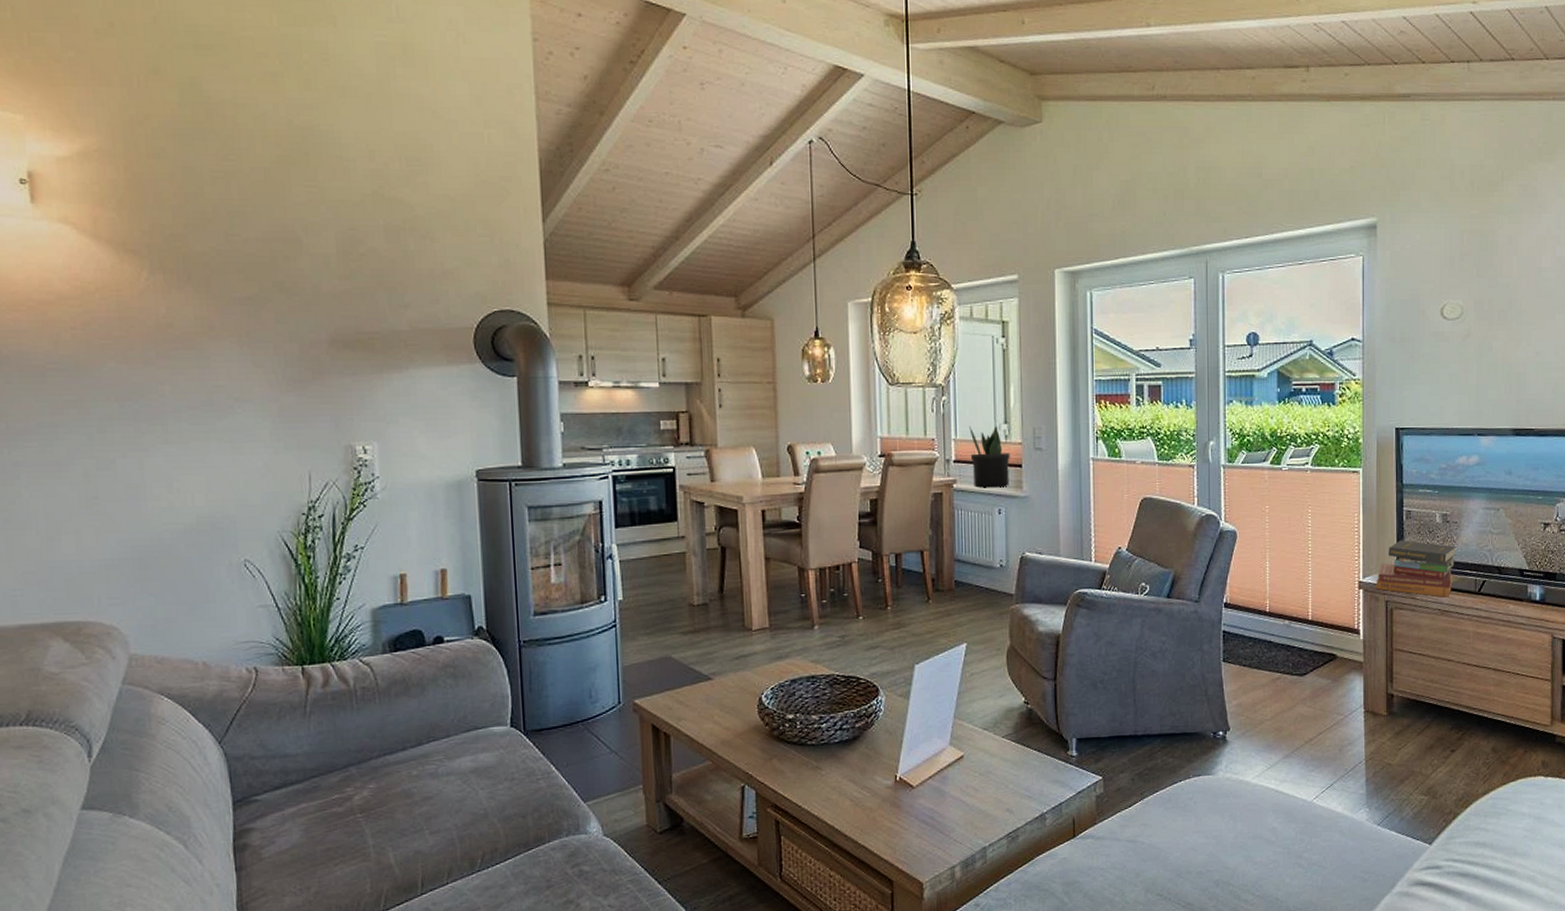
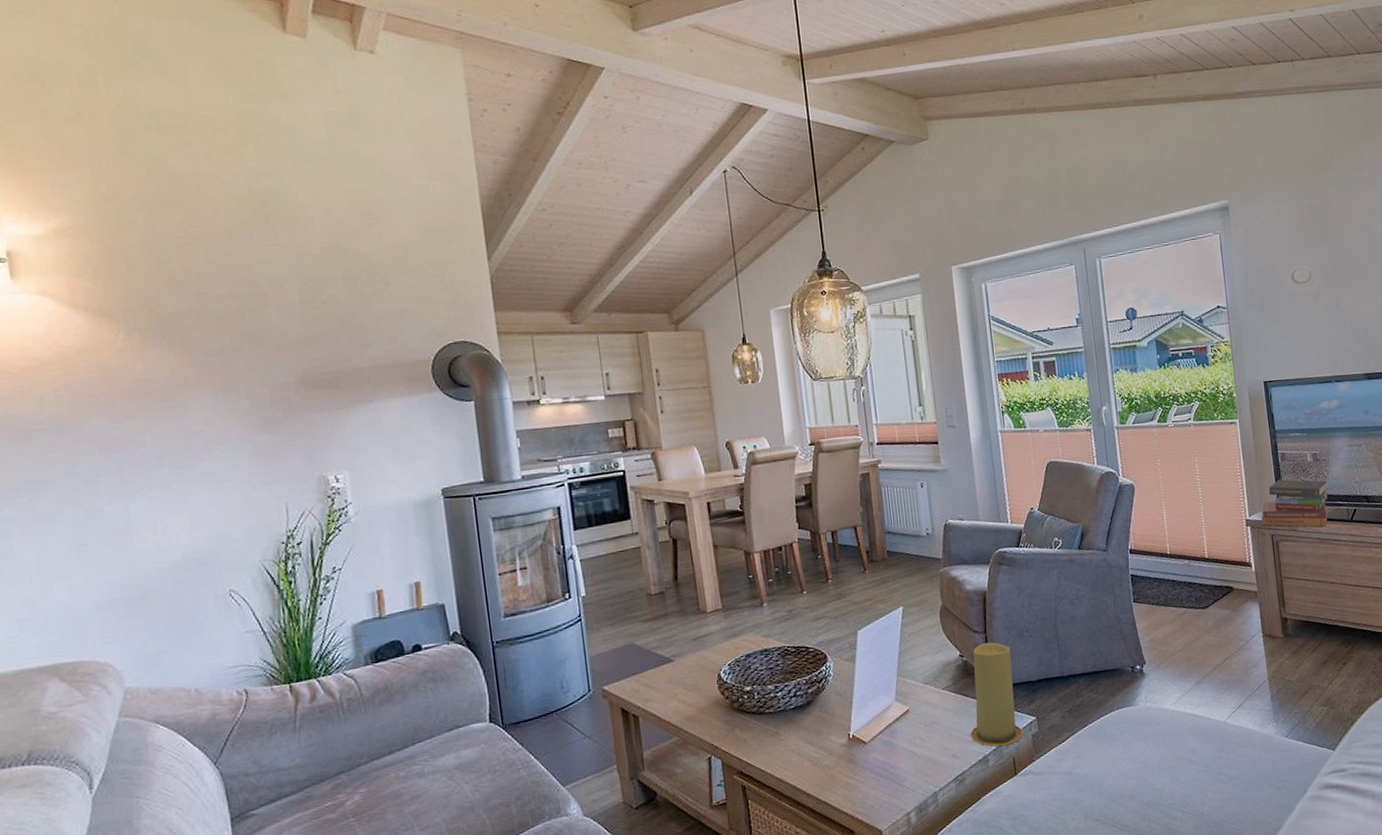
planter: present [969,425,1010,488] -> none [888,409,928,466]
candle: none [1028,690,1086,805] -> present [970,642,1023,747]

